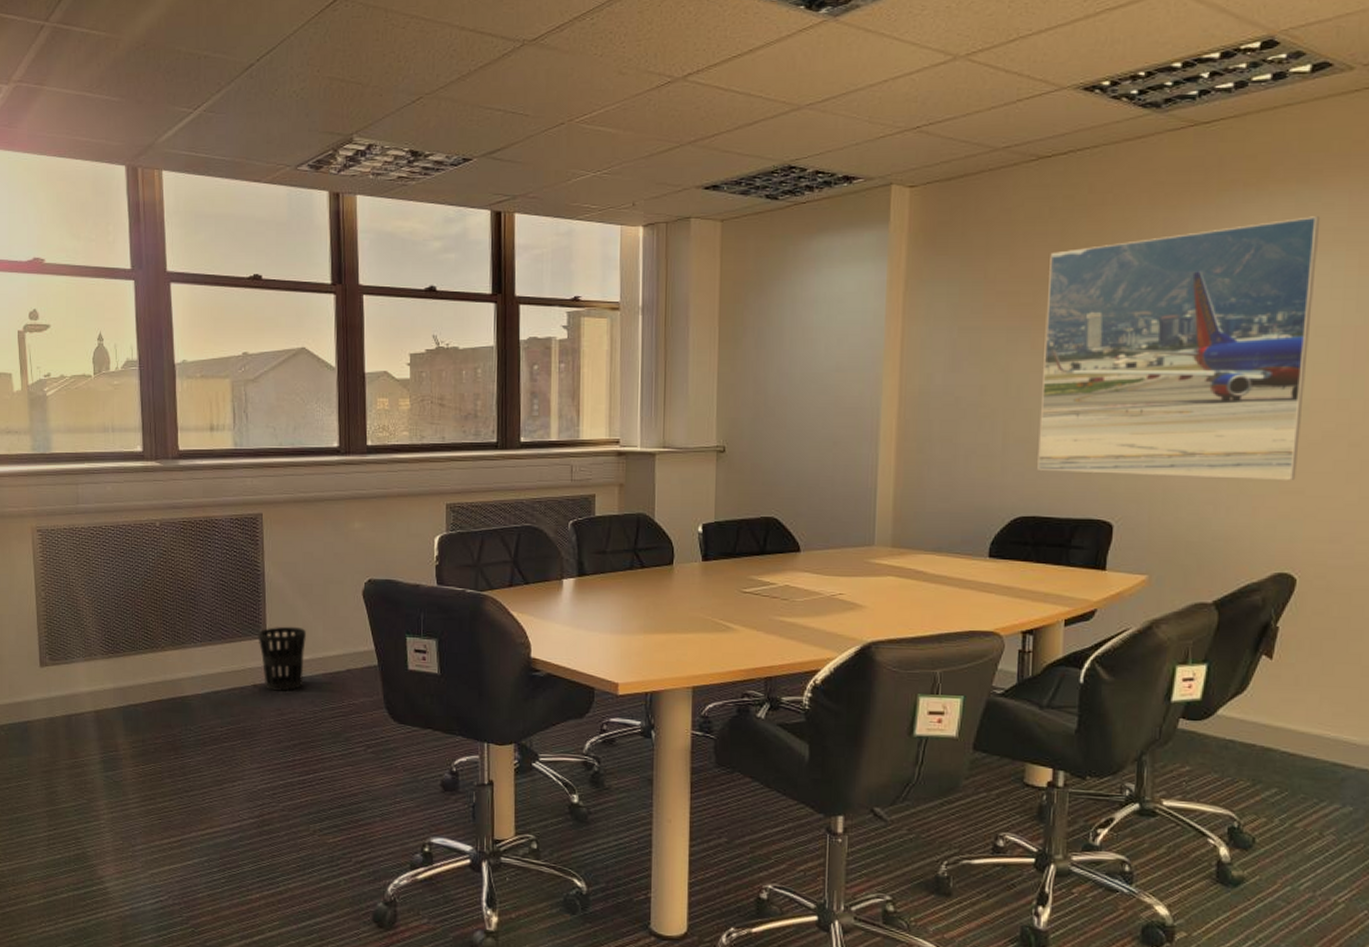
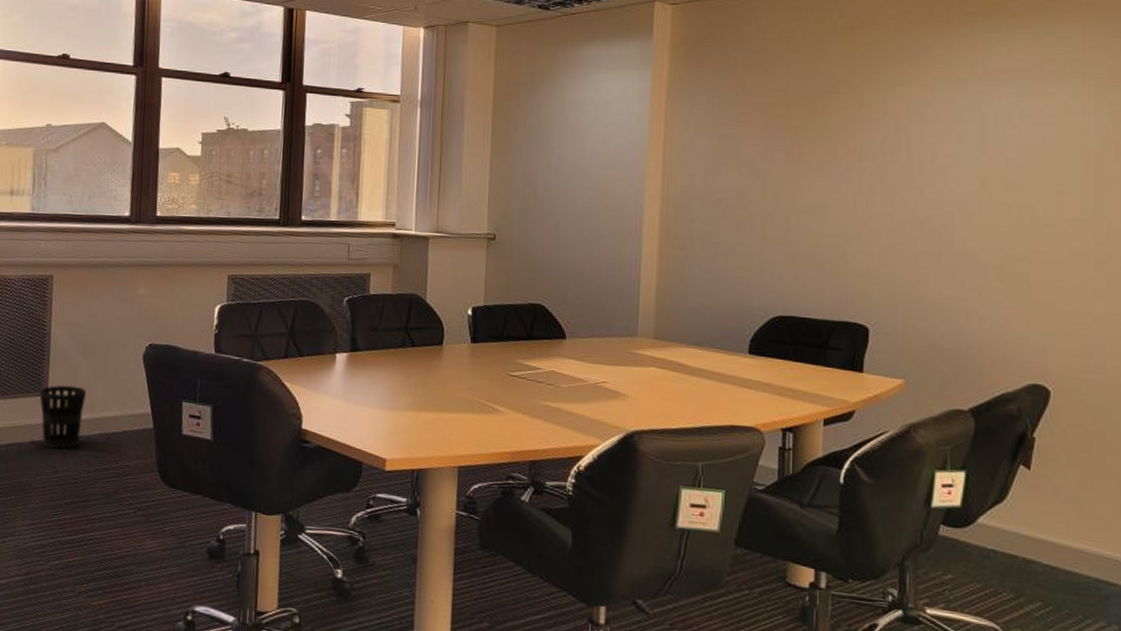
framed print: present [1037,216,1321,480] -> none [795,48,1057,294]

